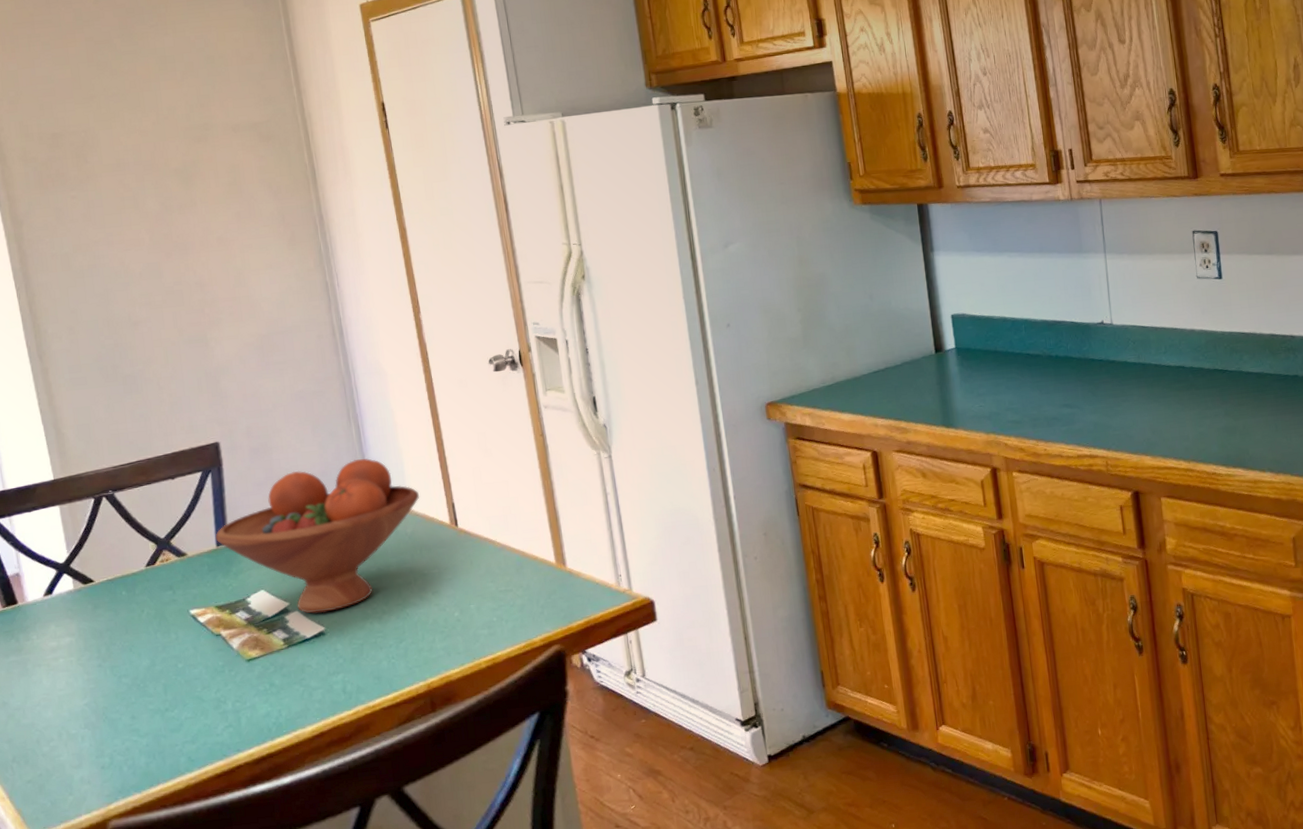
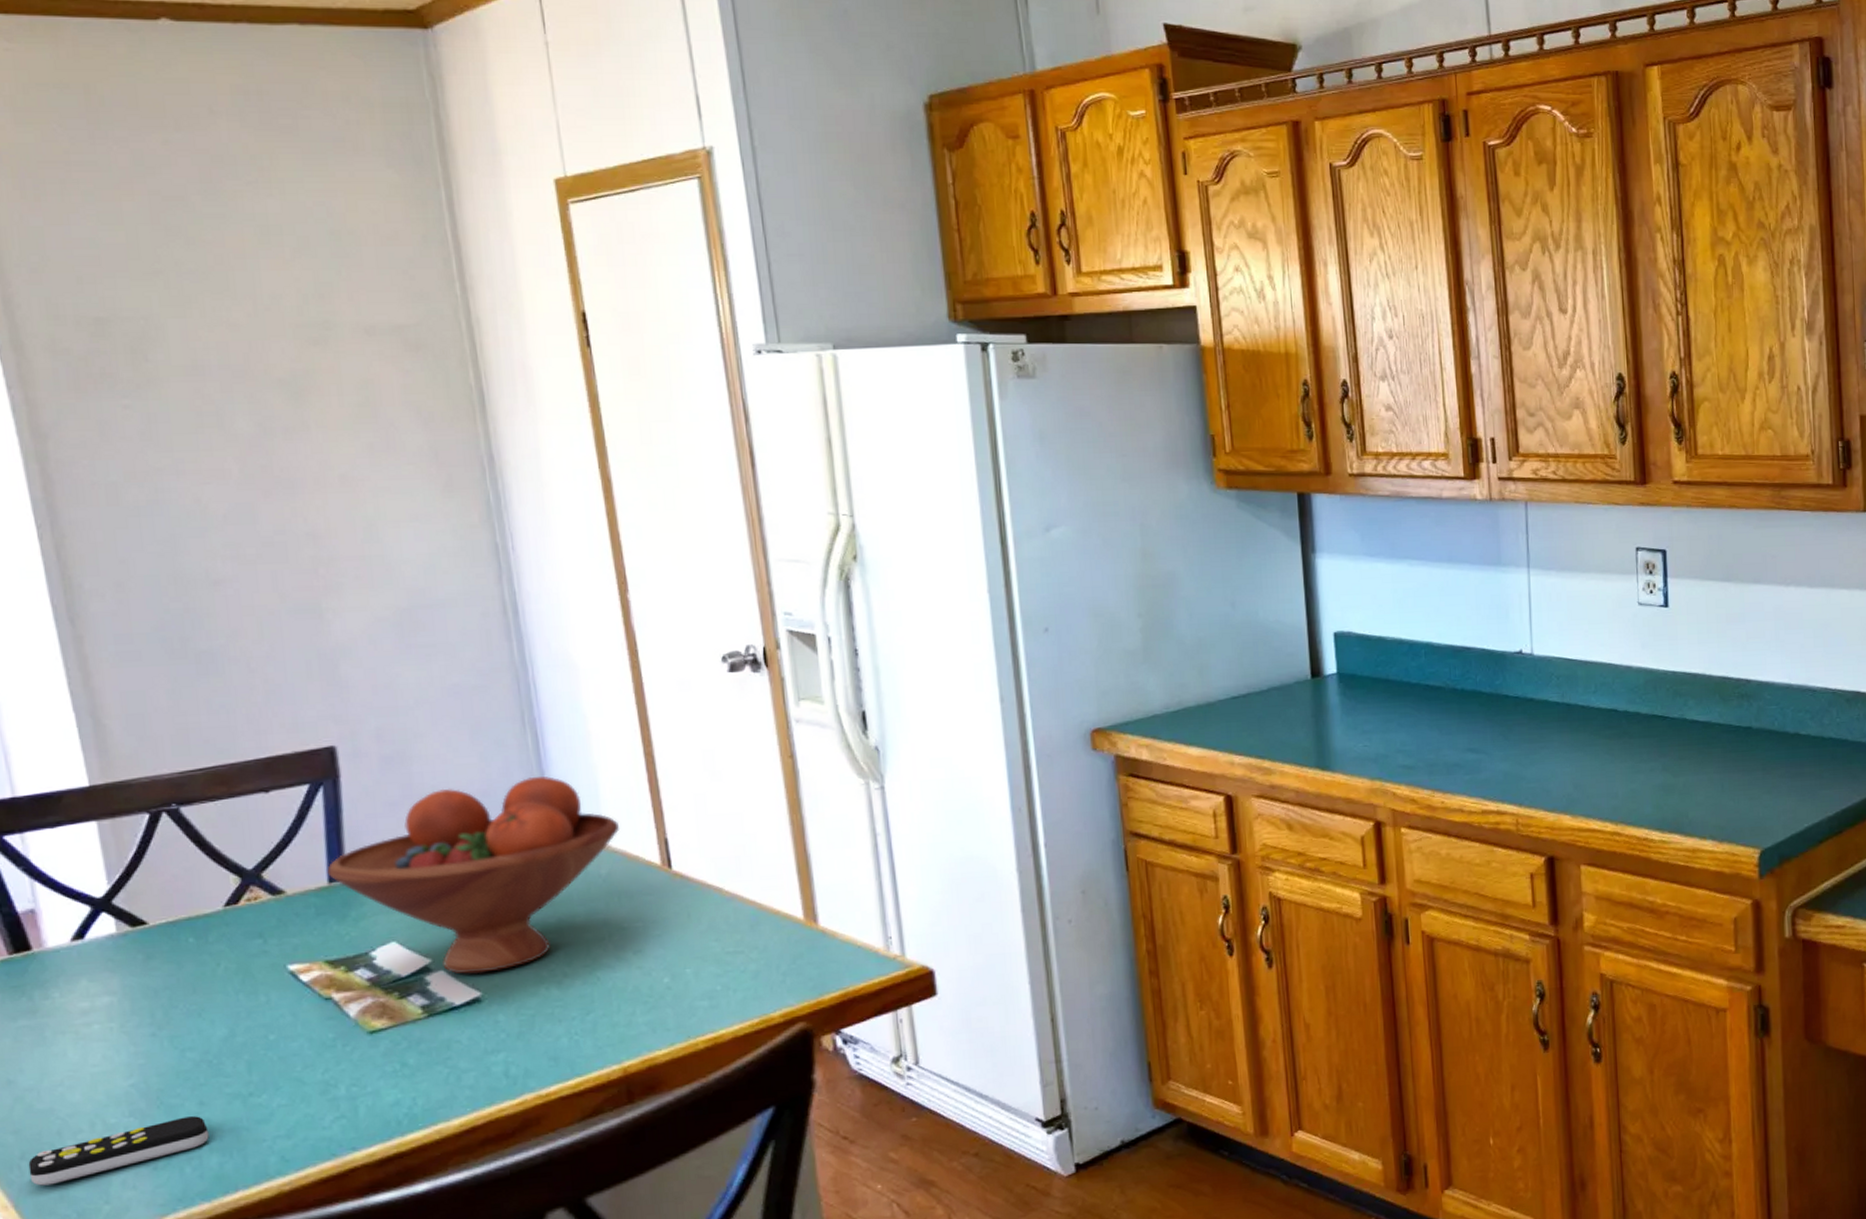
remote control: none [18,727,139,782] -> present [28,1116,209,1186]

